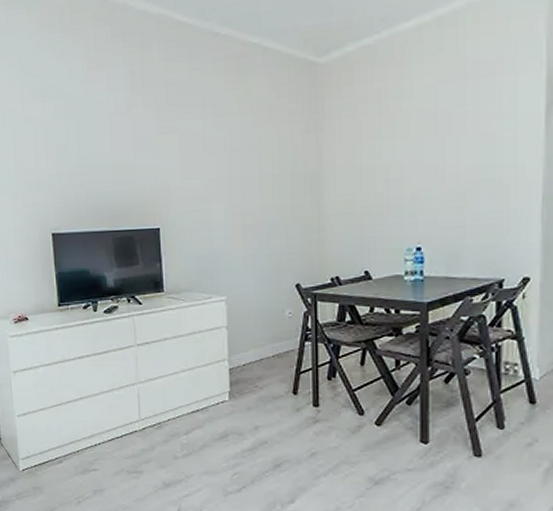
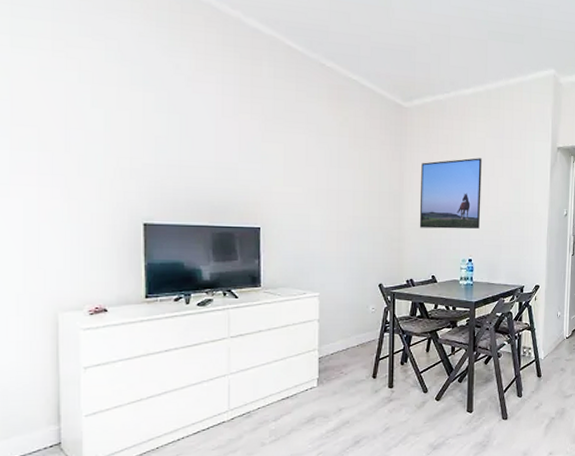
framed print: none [345,111,433,213] -> present [419,158,482,229]

